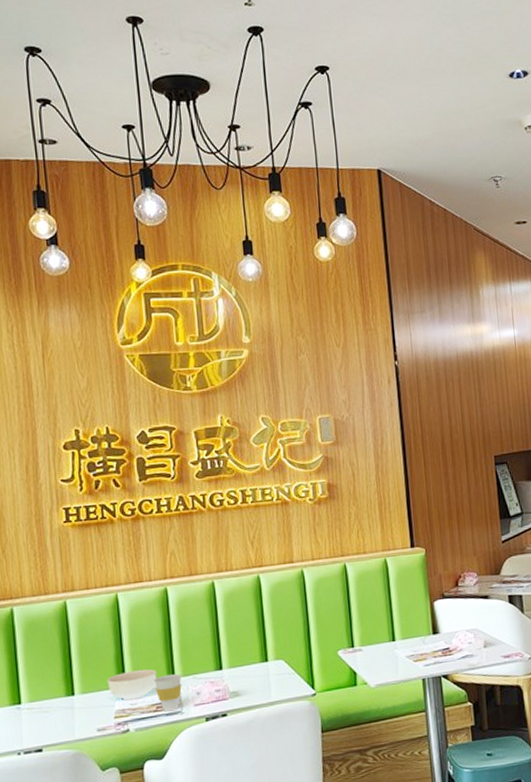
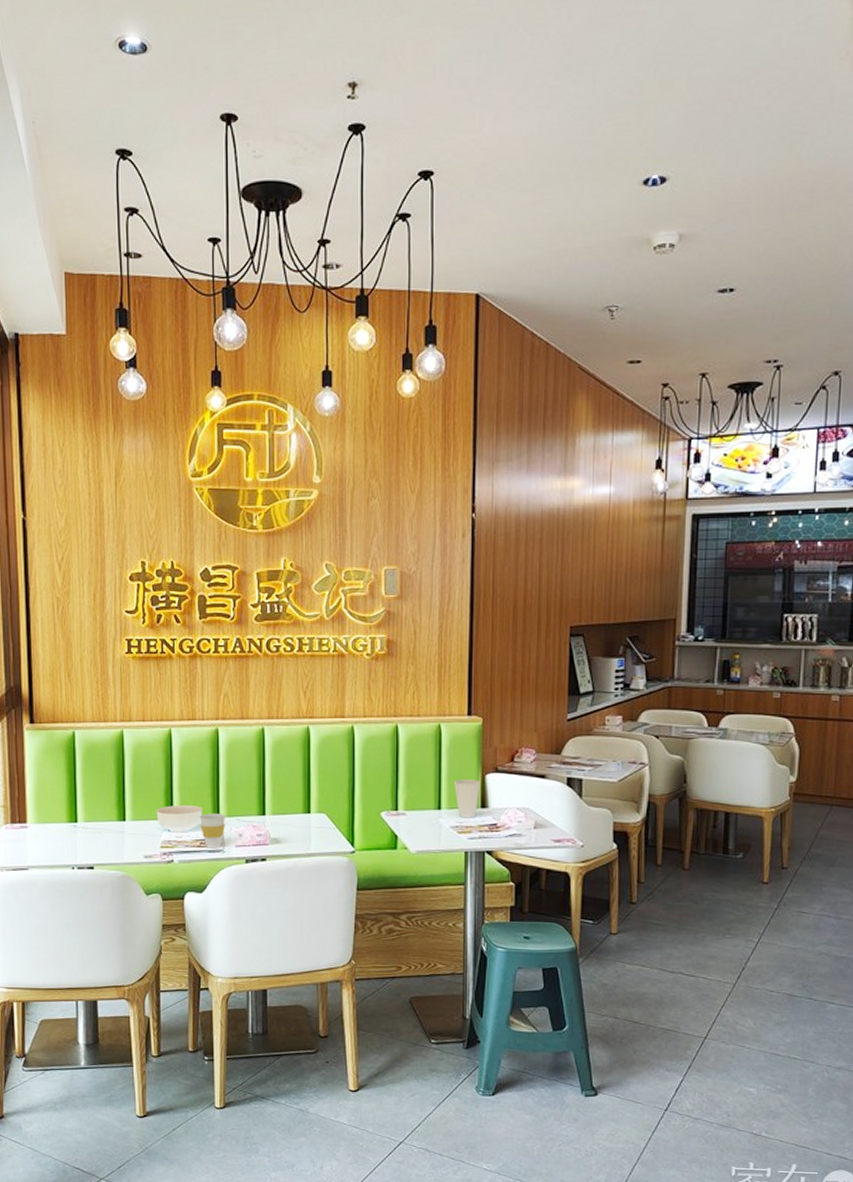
cup: none [404,608,430,647] -> present [453,779,481,818]

